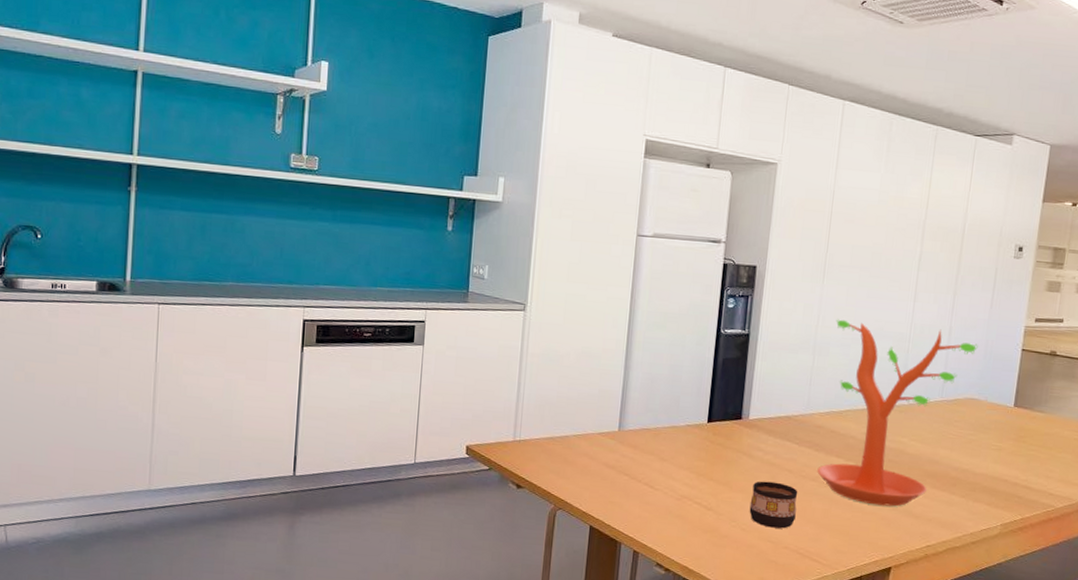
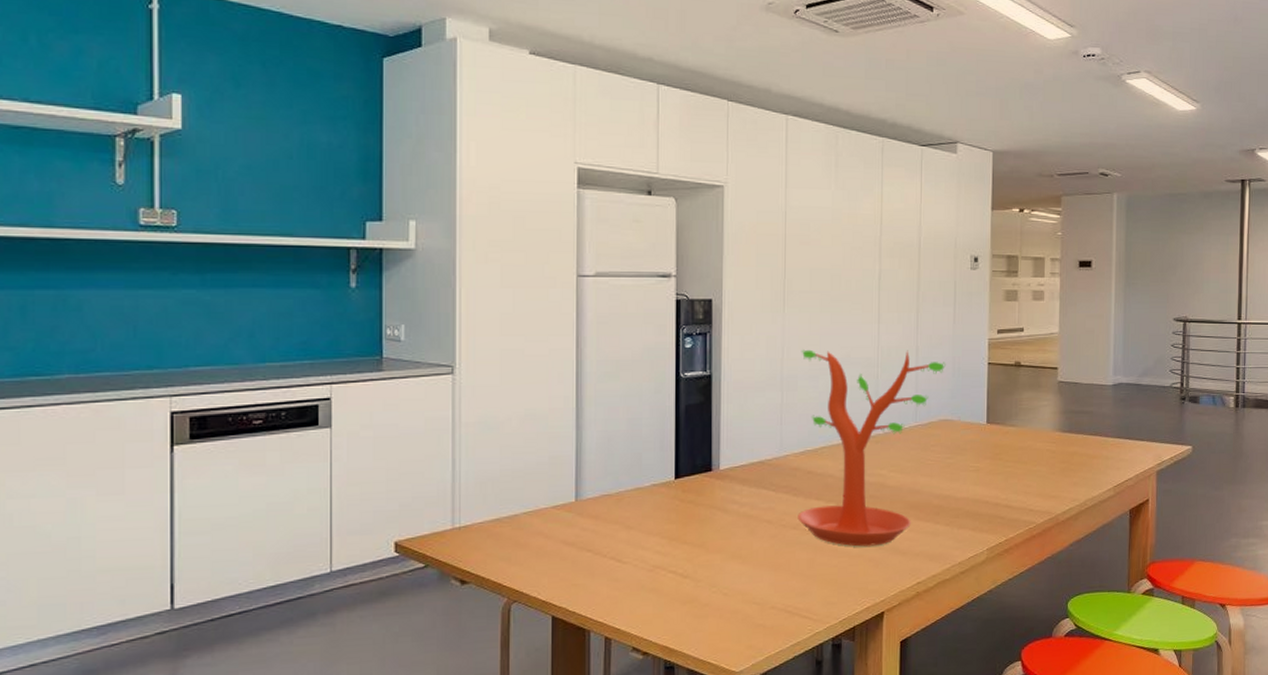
cup: present [749,481,798,529] -> none [729,536,780,588]

